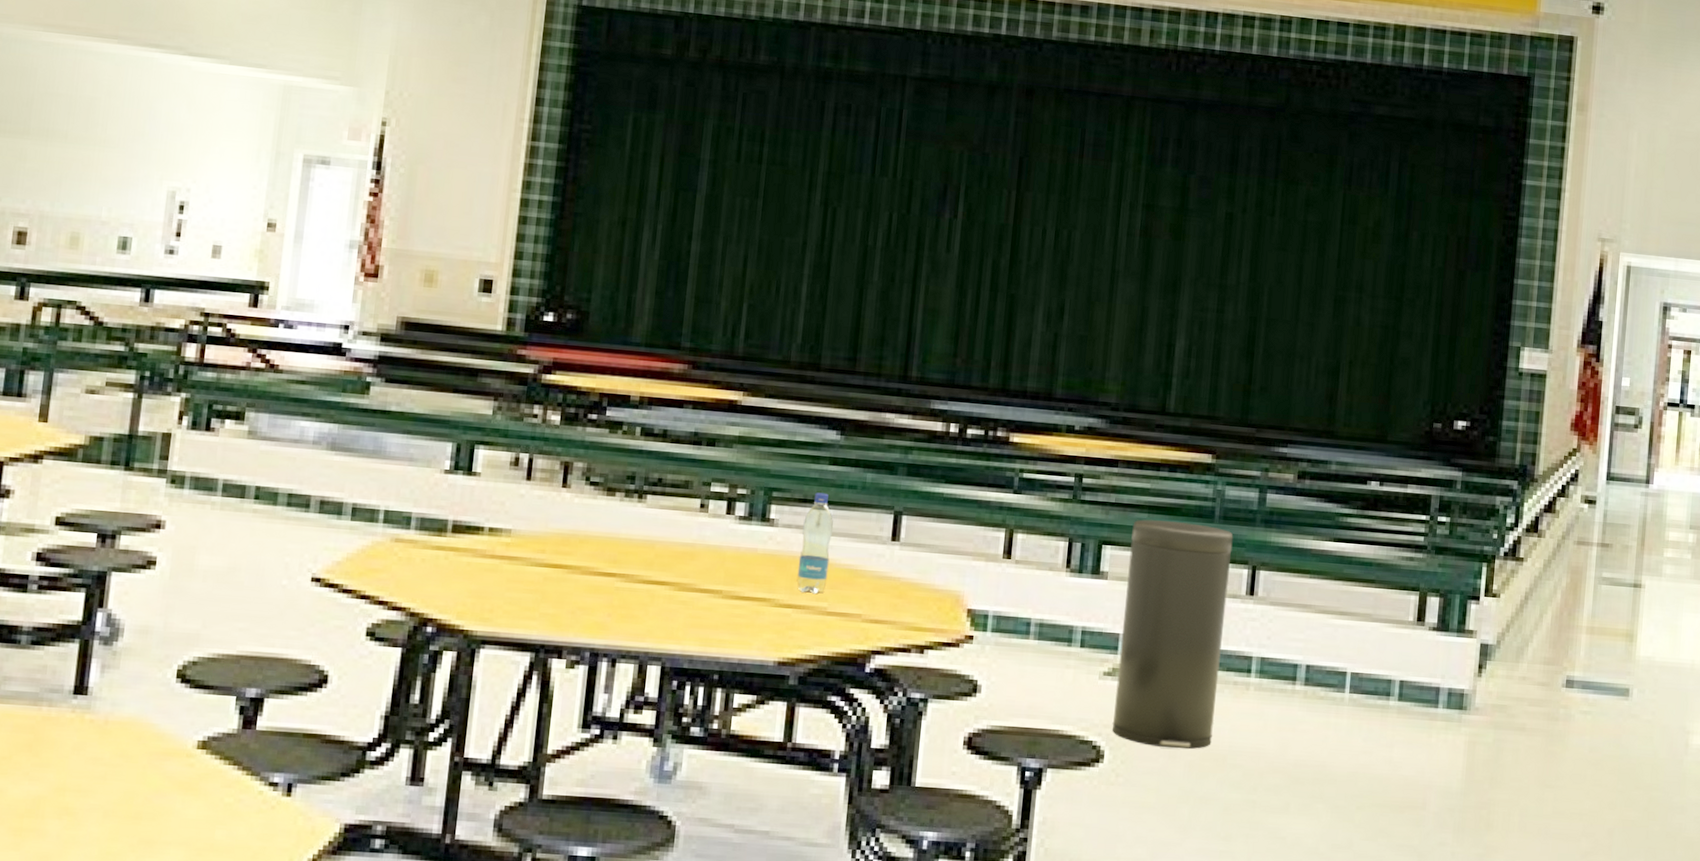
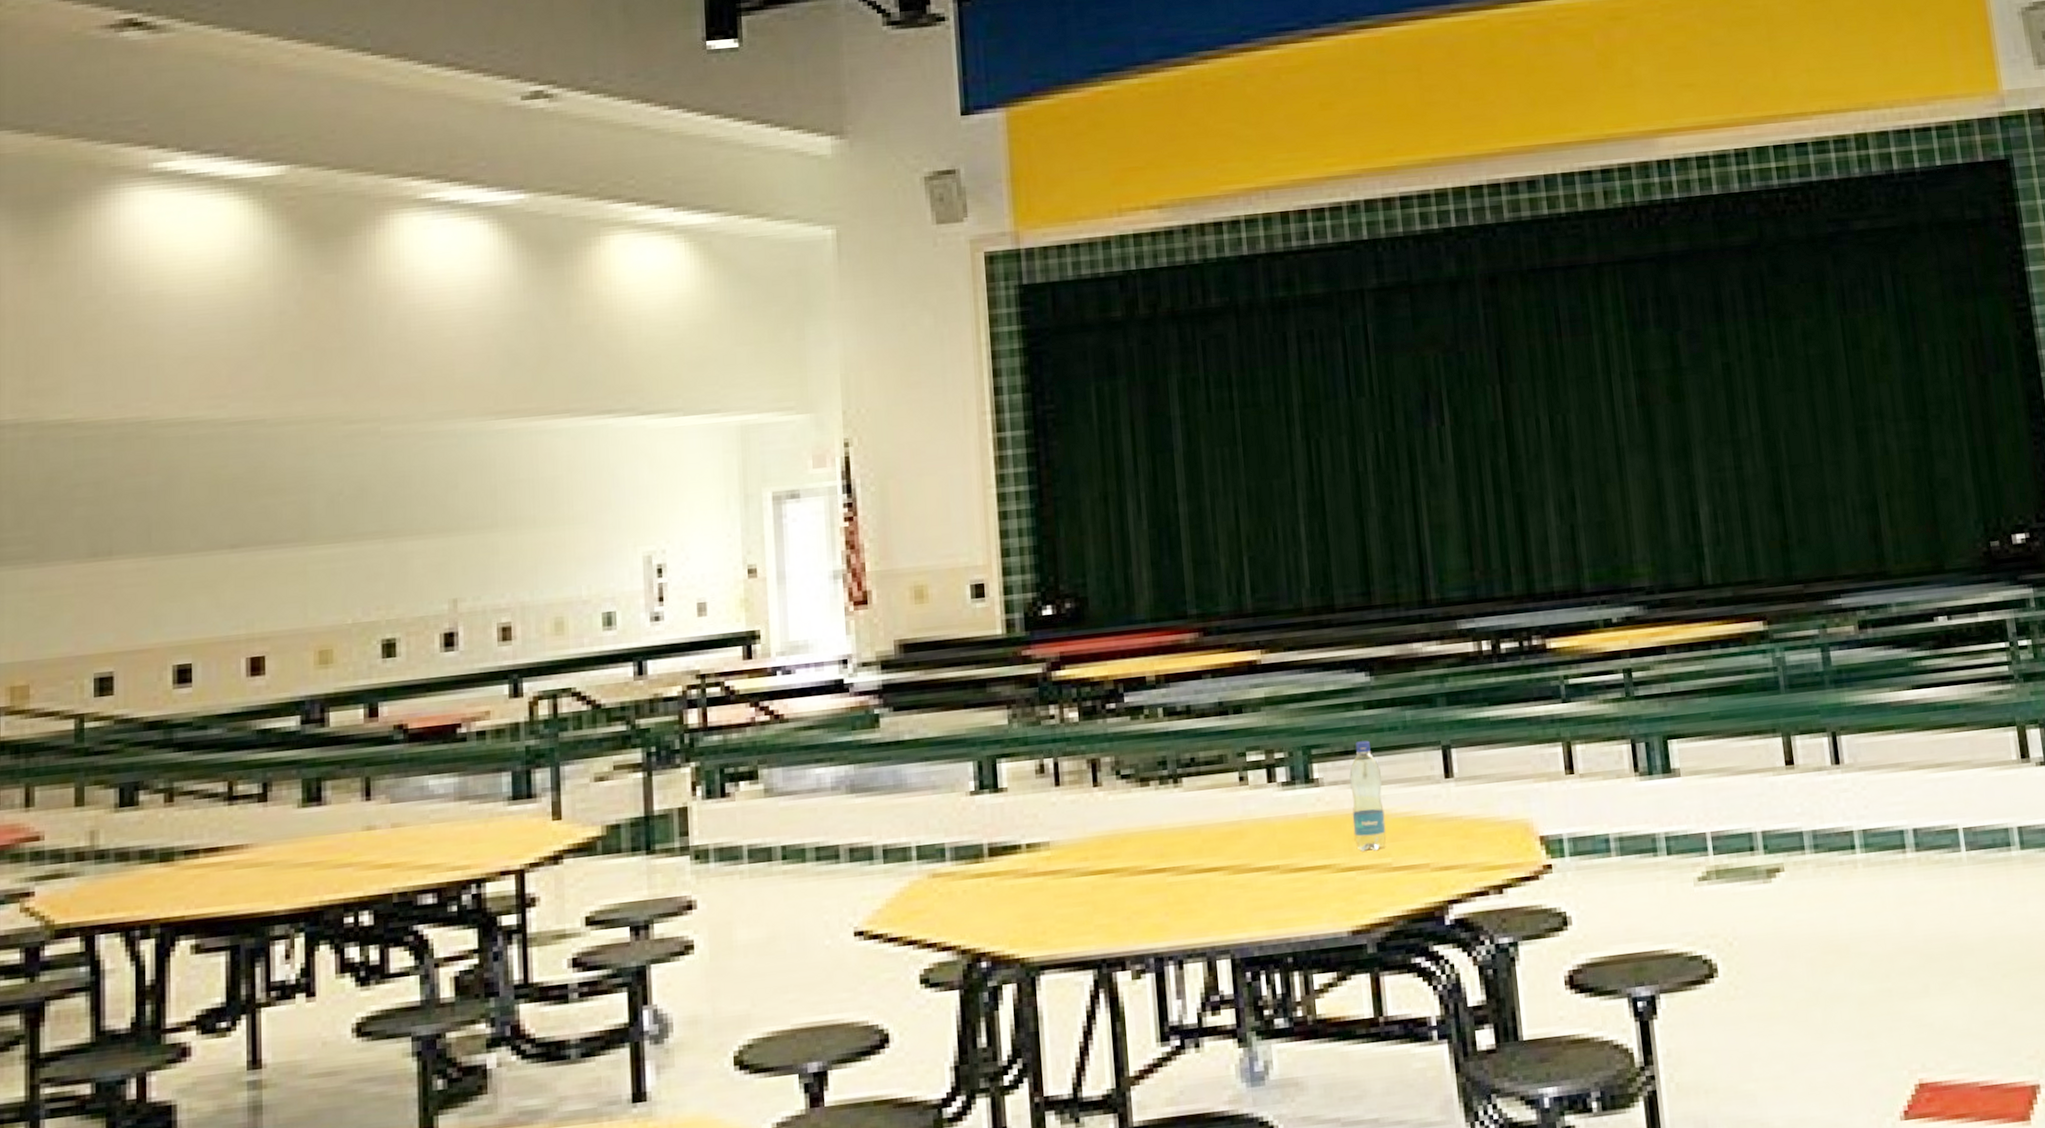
pedal bin: present [1112,519,1233,749] -> none [1695,698,1830,949]

